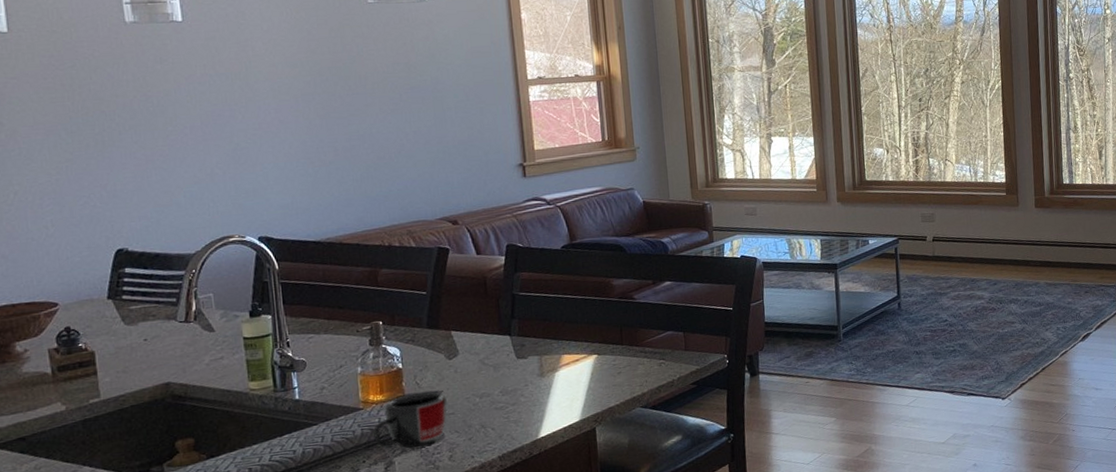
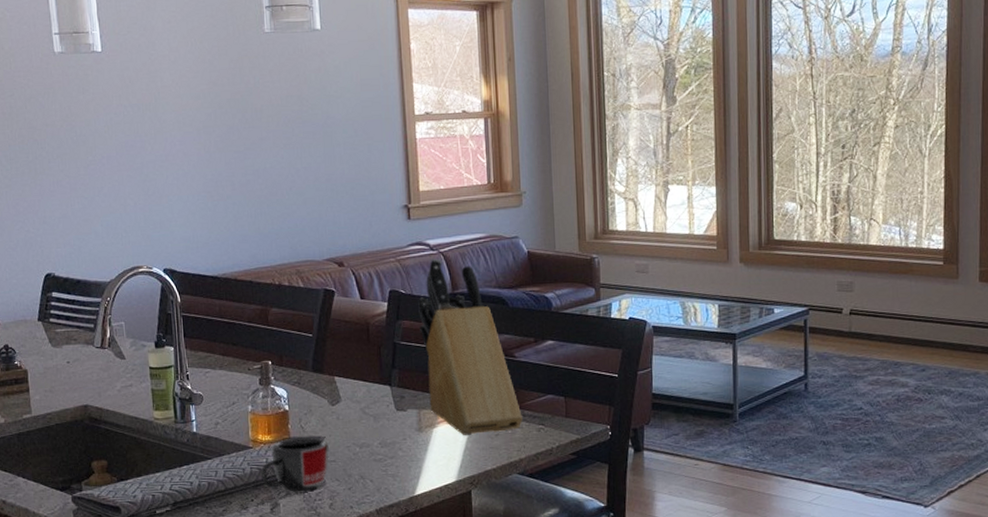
knife block: none [536,212,644,377] -> present [418,258,523,436]

